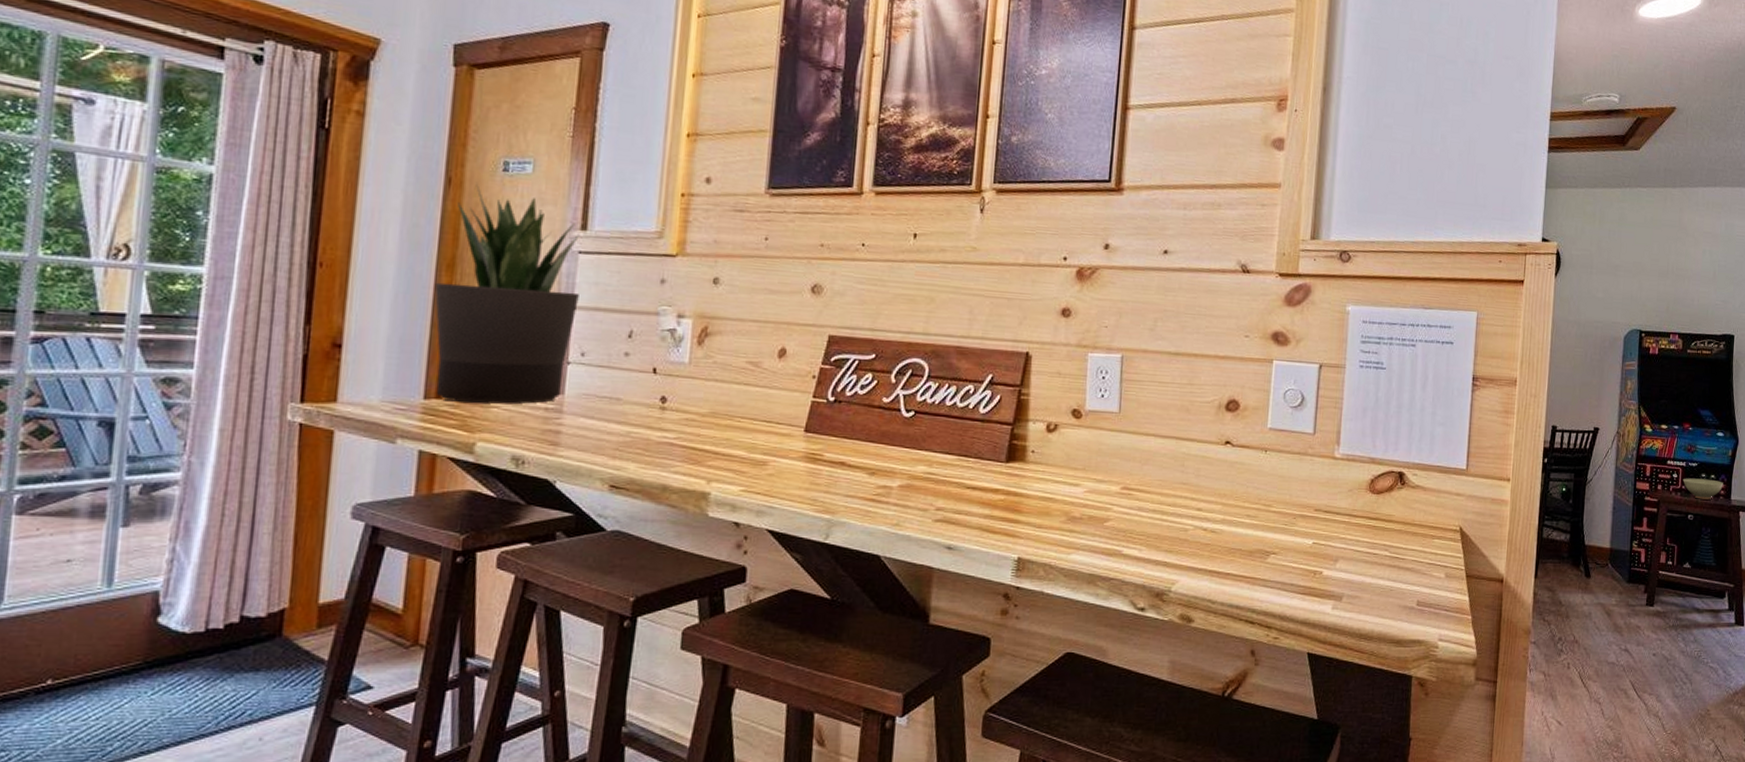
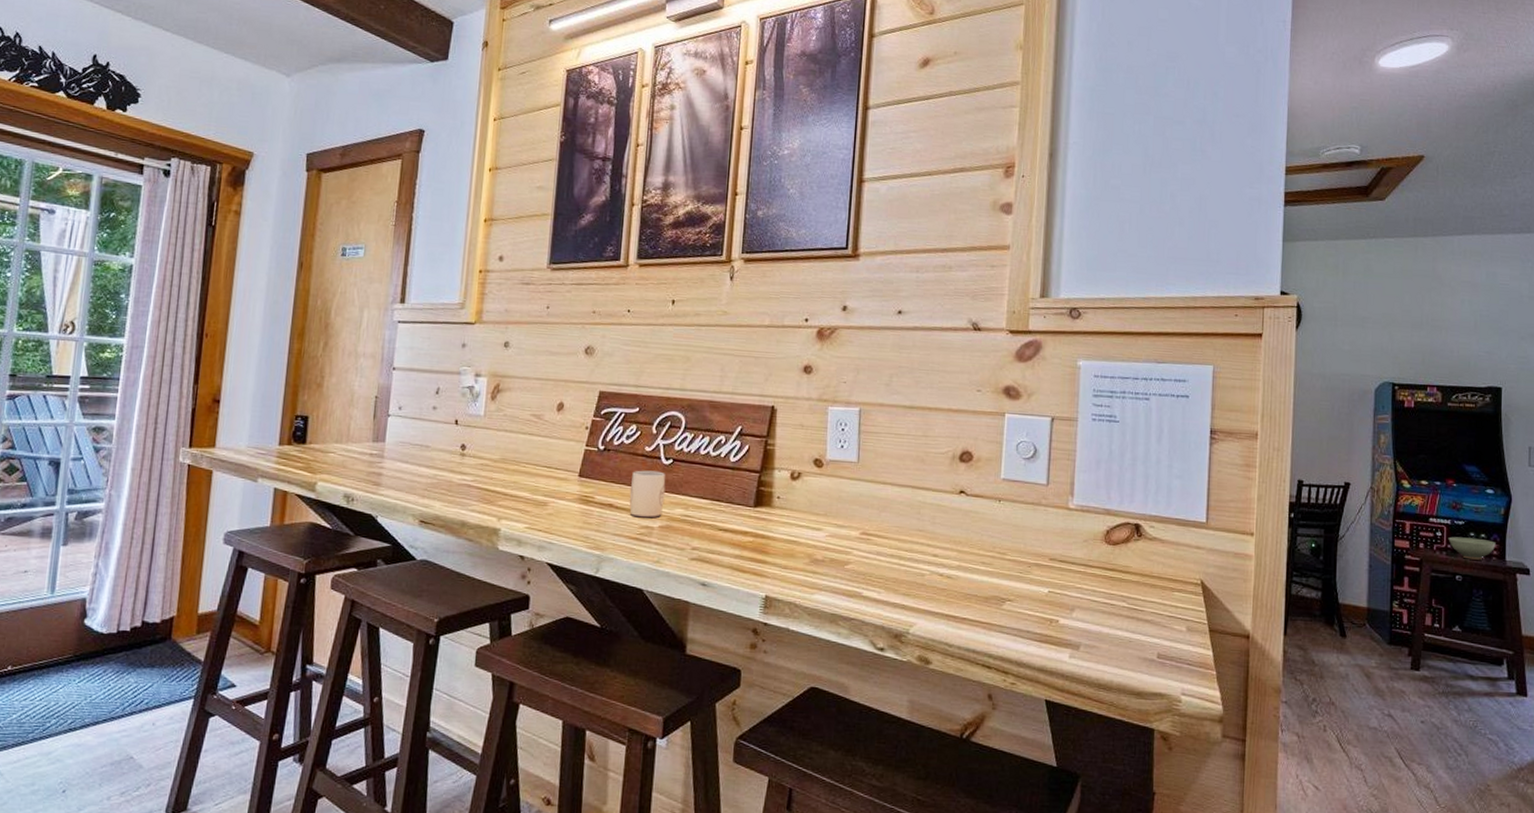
planter: present [434,183,579,404] -> none [288,266,399,450]
mug: none [864,424,907,477] -> present [629,470,666,519]

